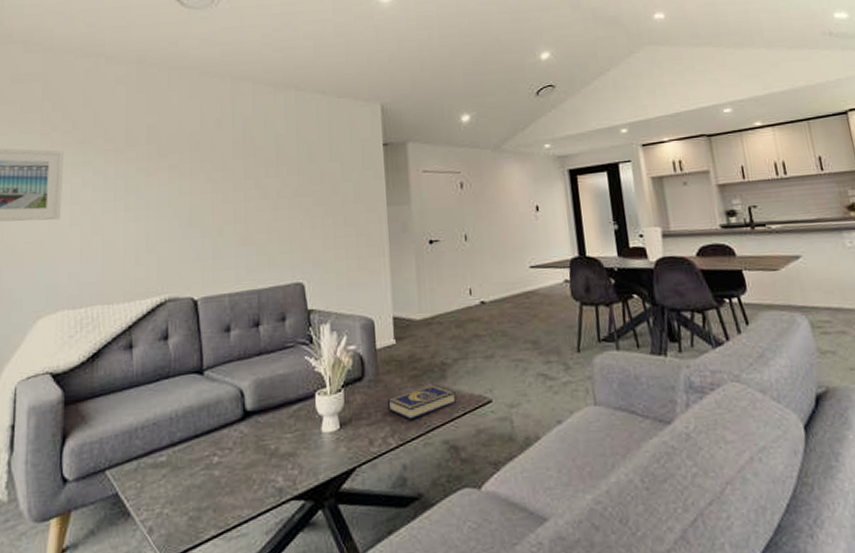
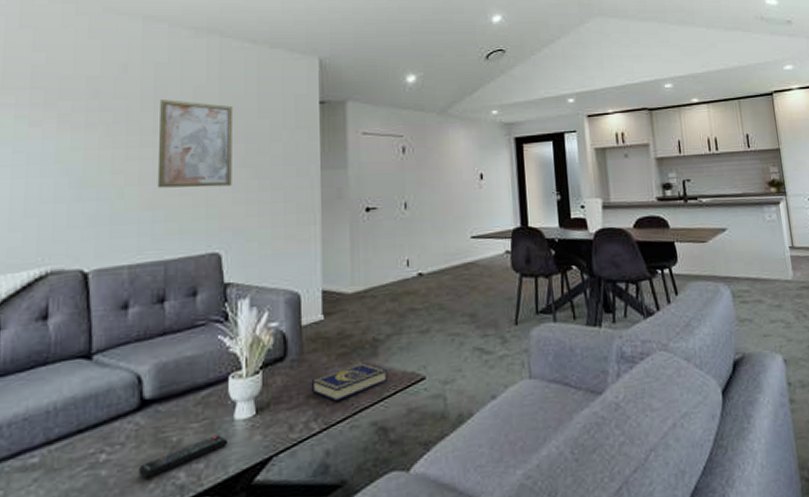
remote control: none [245,445,318,480] -> present [139,434,228,479]
wall art: none [248,148,311,226] -> present [157,99,234,188]

